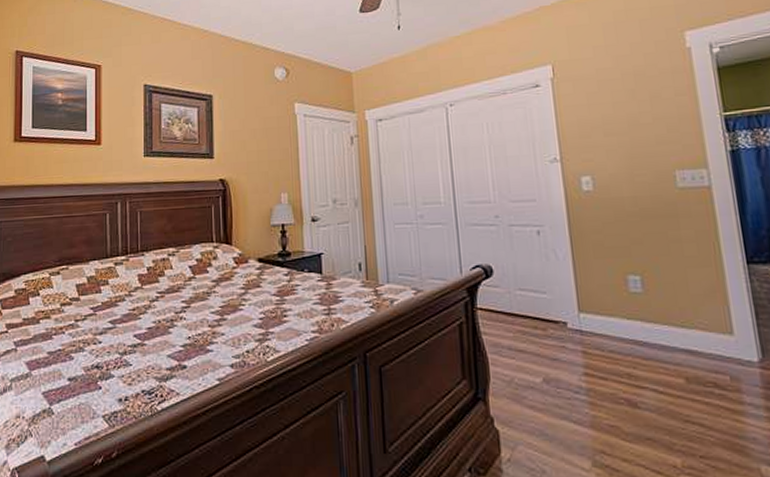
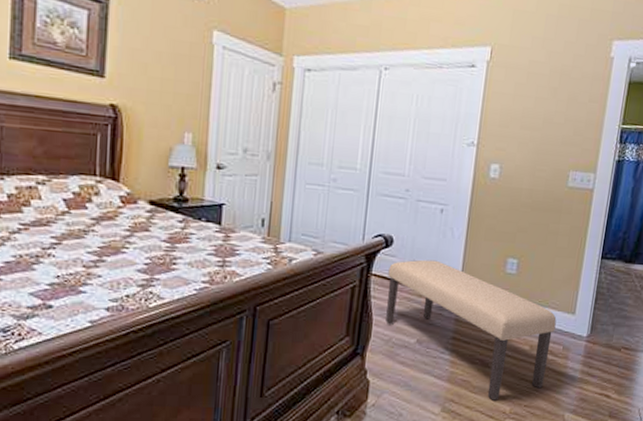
bench: none [494,286,718,451] -> present [386,259,557,401]

